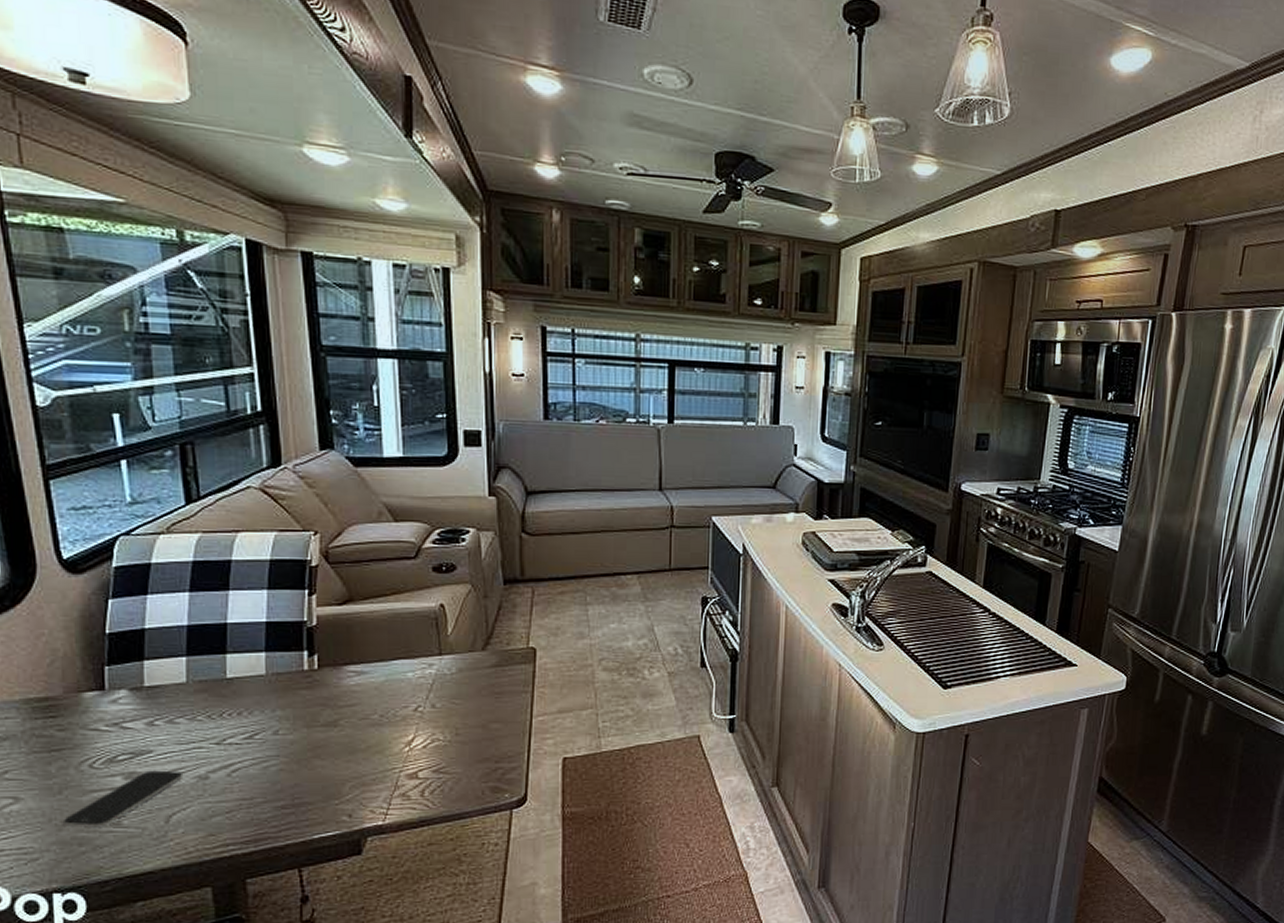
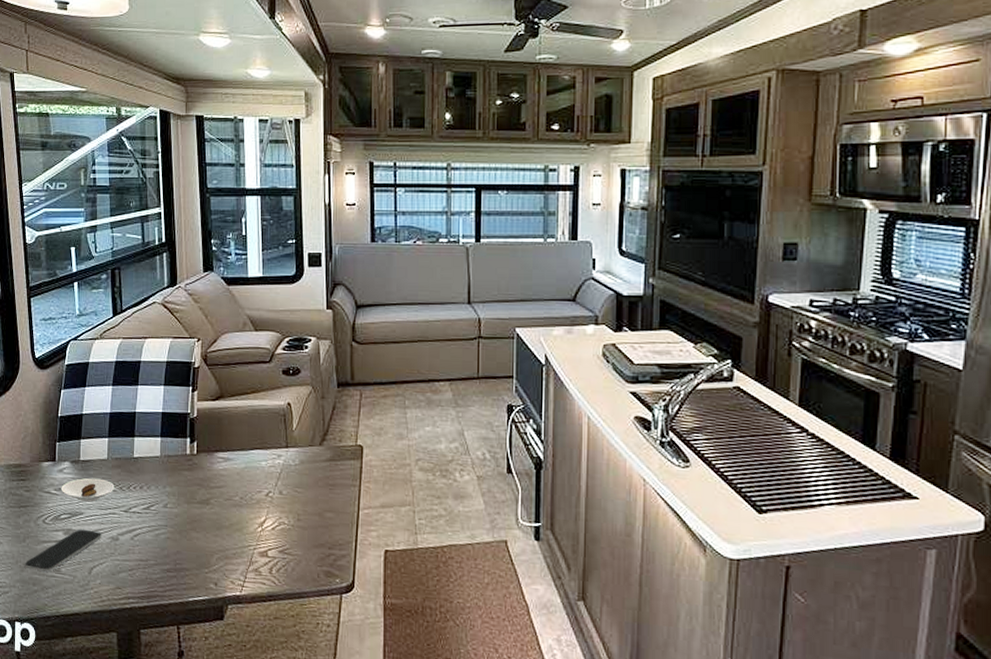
saucer: none [115,707,200,737] -> present [61,478,115,502]

